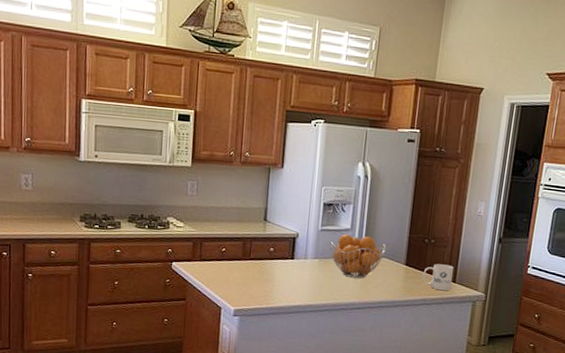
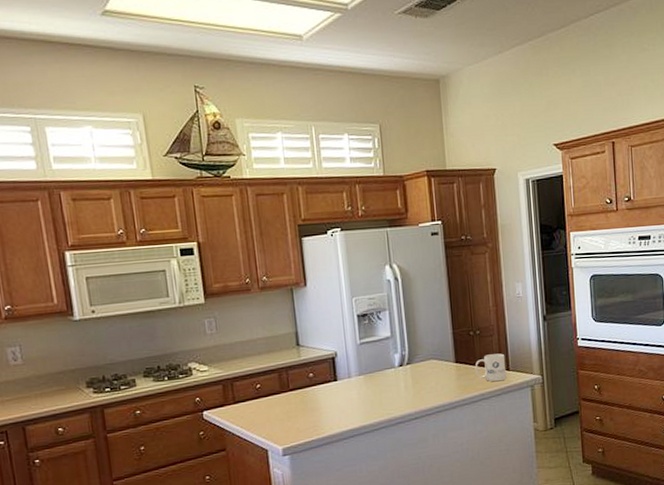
fruit basket: present [329,234,386,279] -> none [371,340,432,388]

